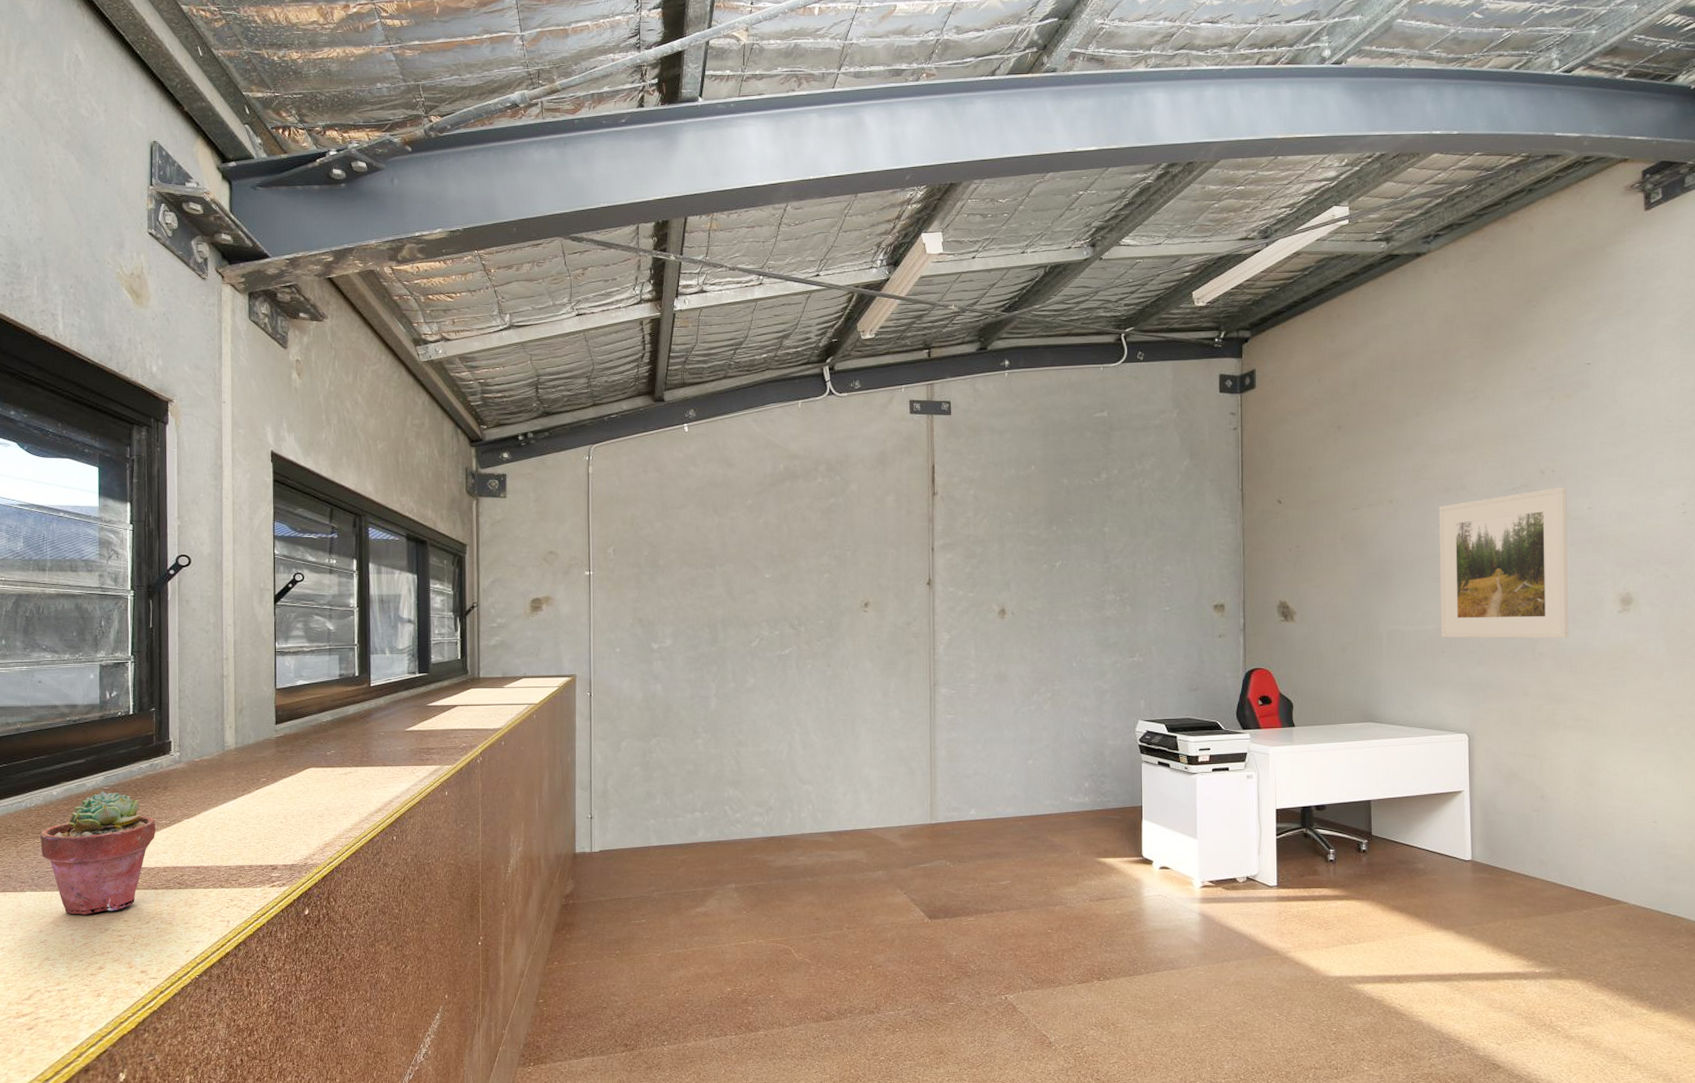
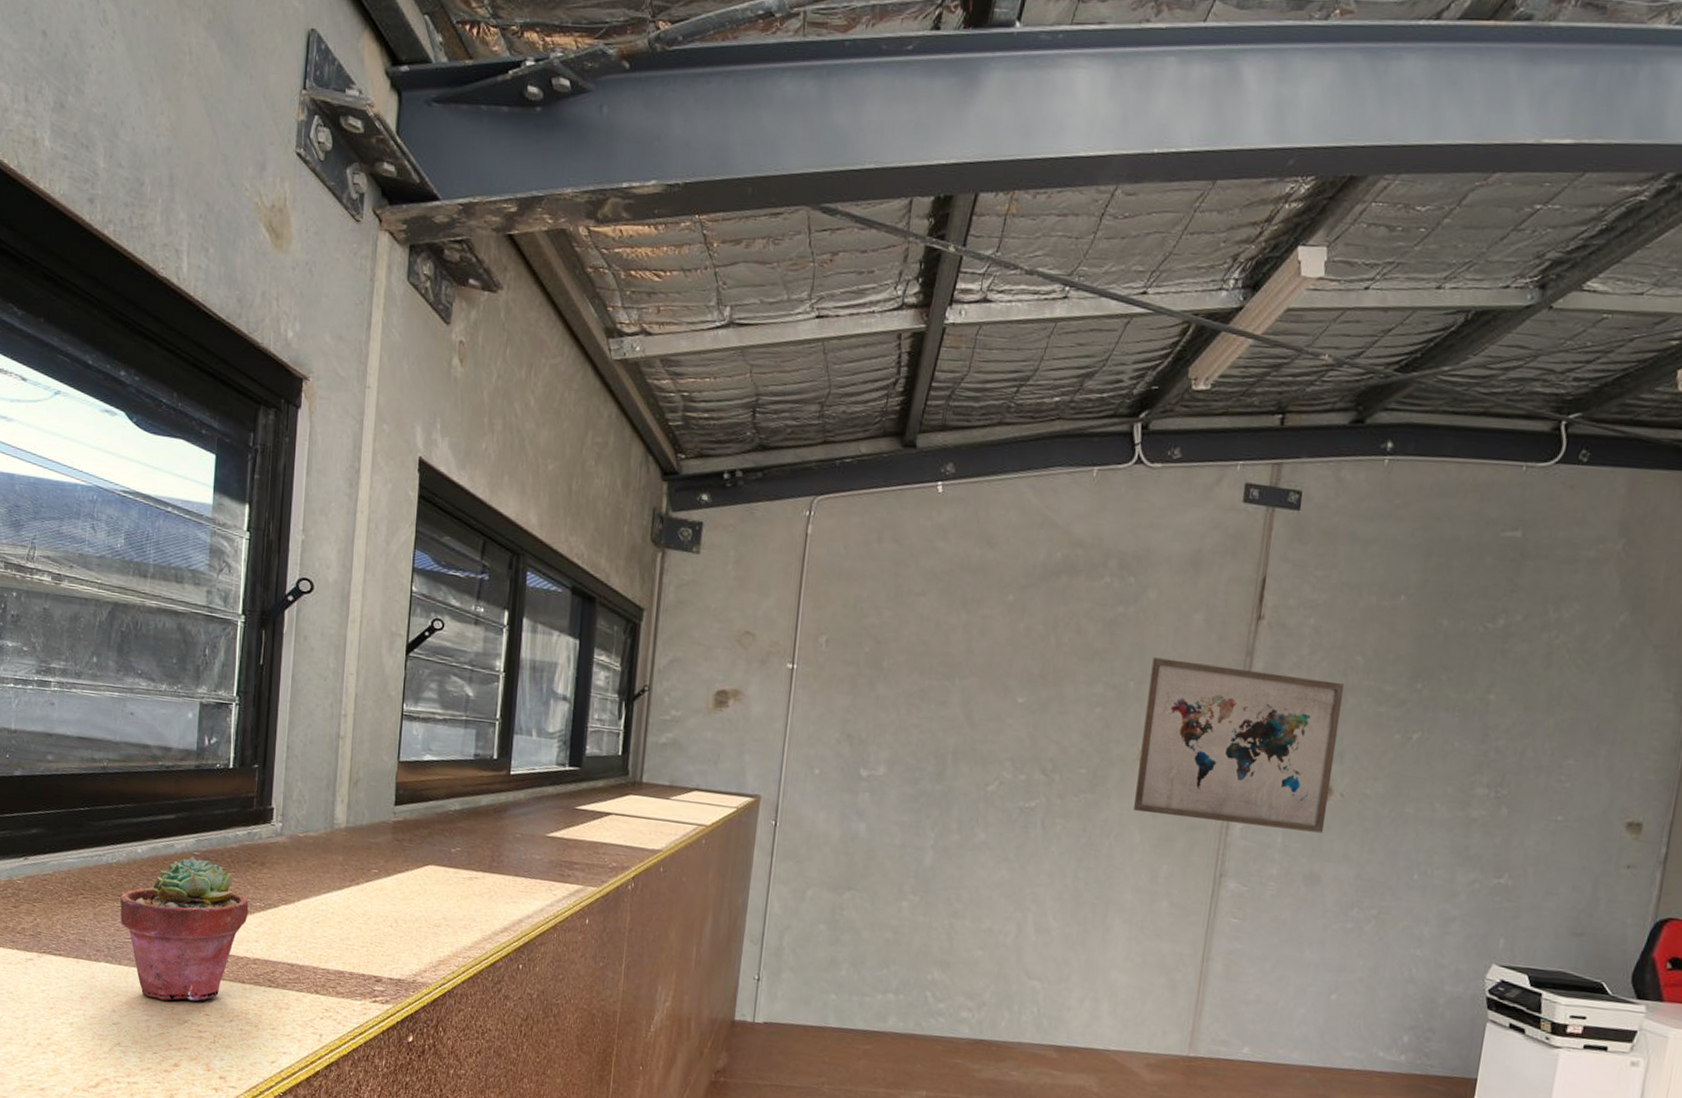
wall art: none [861,531,1004,646] -> present [1134,657,1345,833]

